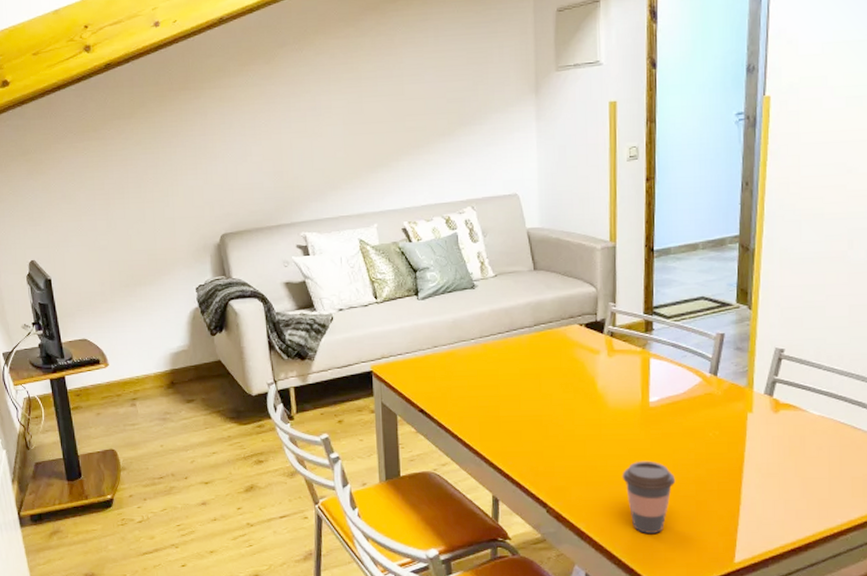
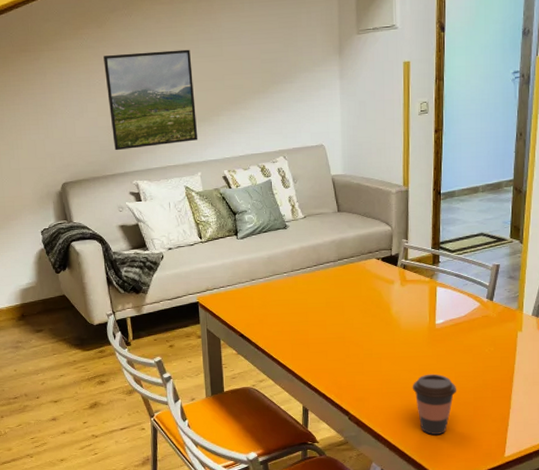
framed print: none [271,87,375,199] -> present [104,49,198,151]

